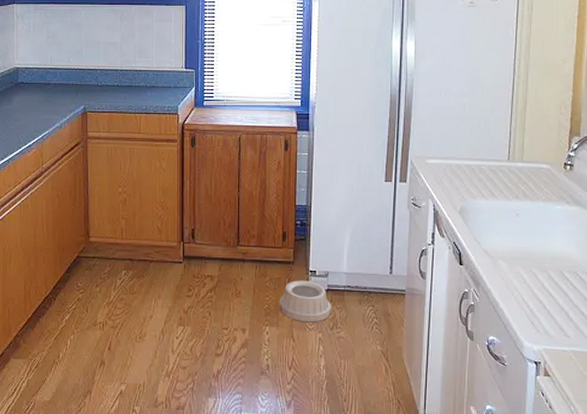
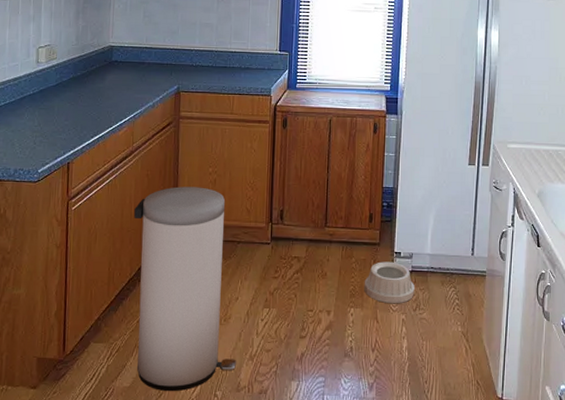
pedal bin: none [47,206,154,407] -> present [134,186,237,392]

